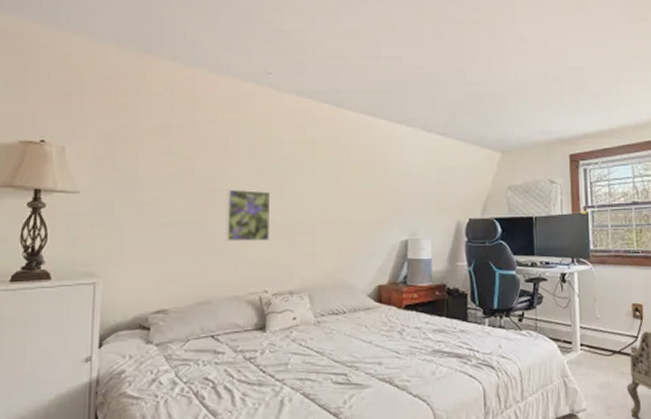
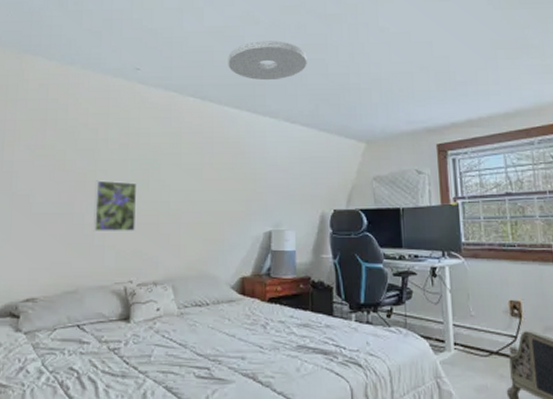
ceiling light: none [364,47,444,88] -> present [228,41,307,81]

